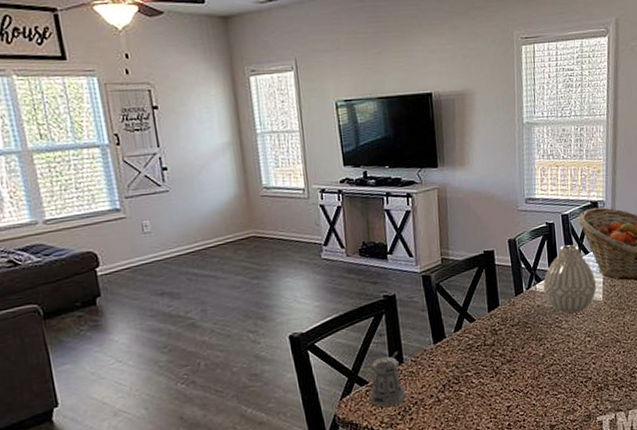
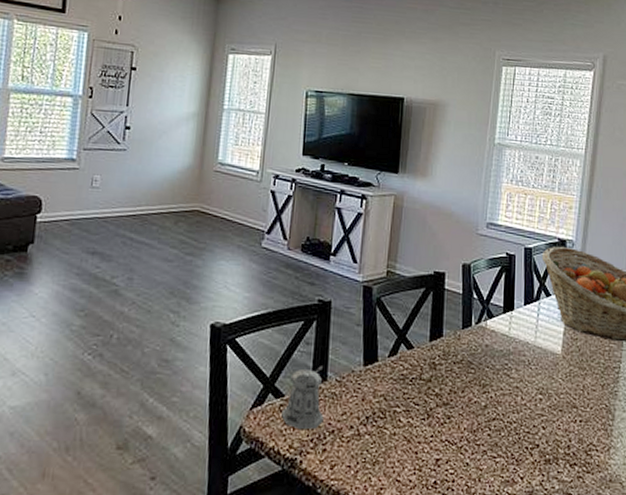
vase: present [543,245,597,313] -> none [494,282,556,363]

